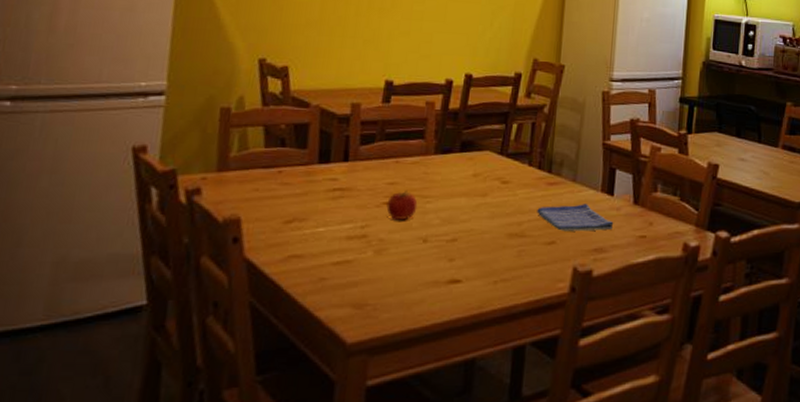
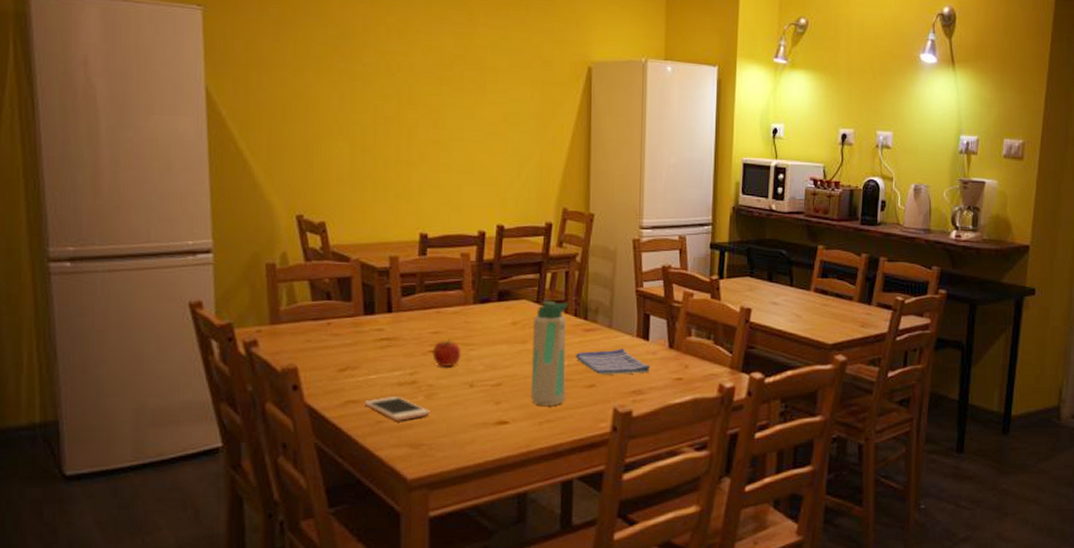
cell phone: none [309,251,378,278] -> present [365,397,430,421]
water bottle: none [486,153,532,265] -> present [530,301,568,407]

